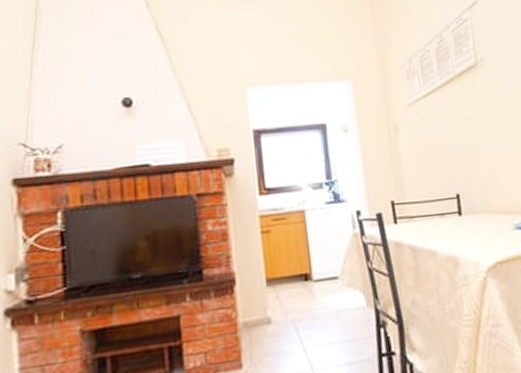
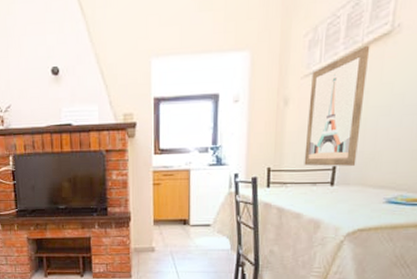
wall art: none [416,76,478,196] -> present [304,45,370,166]

